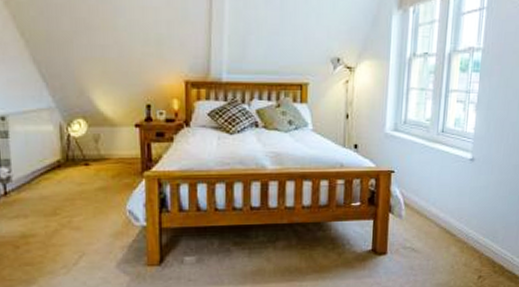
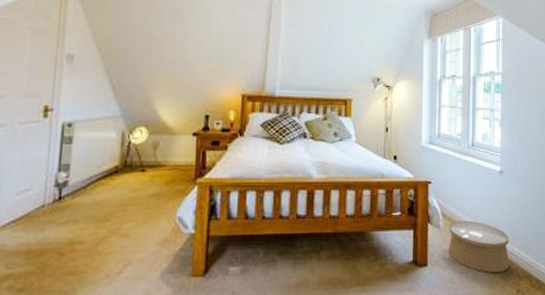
woven basket: none [410,209,475,260] -> present [449,220,510,273]

